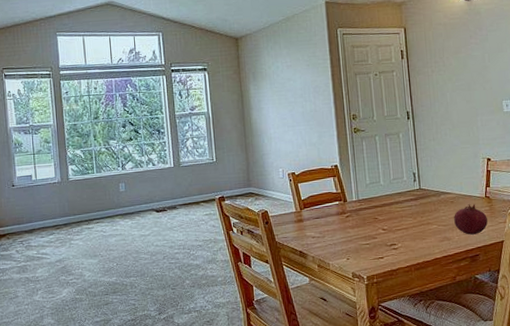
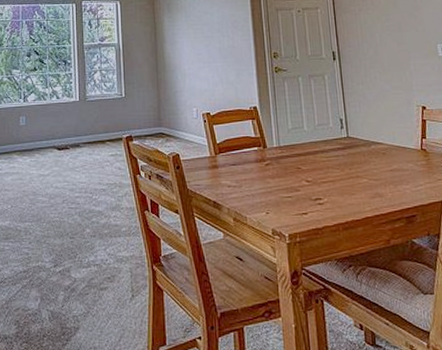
fruit: present [454,204,488,235] -> none [386,157,425,192]

